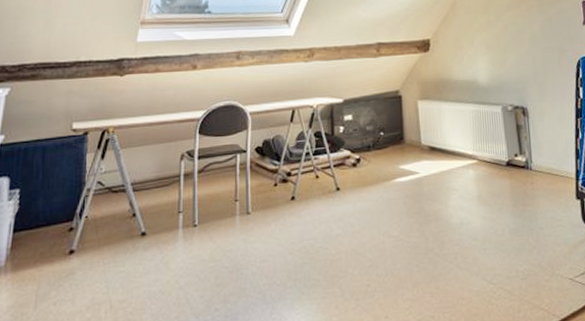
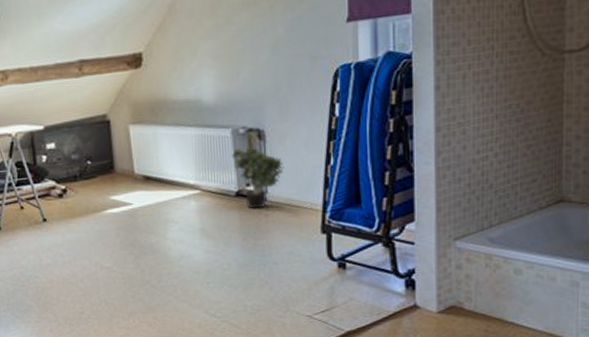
potted plant: none [502,122,544,178] -> present [231,147,284,210]

